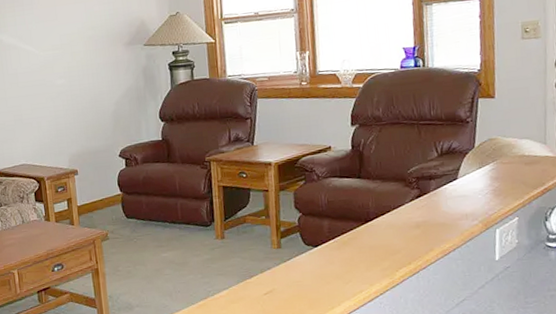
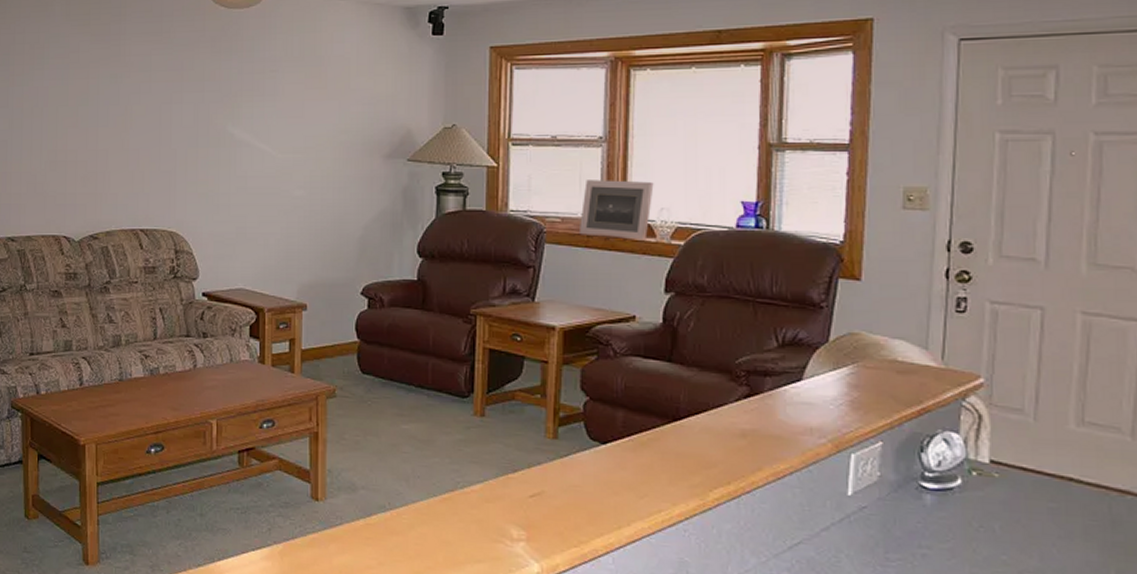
picture frame: none [282,40,336,89] -> present [578,180,654,240]

